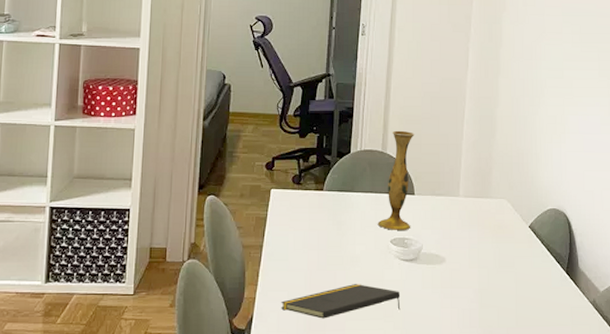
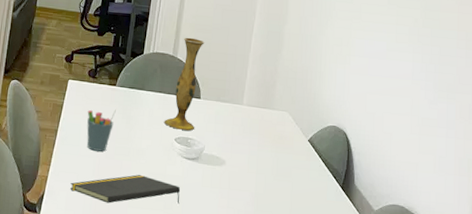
pen holder: none [294,215,326,263] -> present [87,108,117,152]

